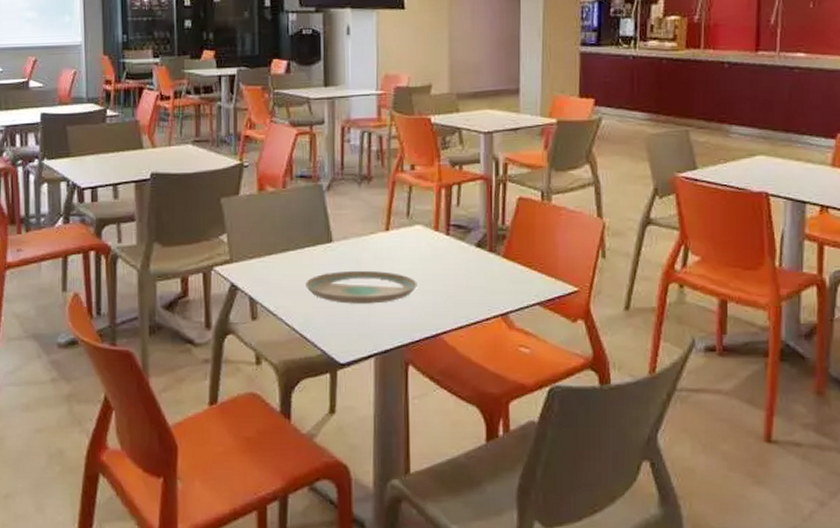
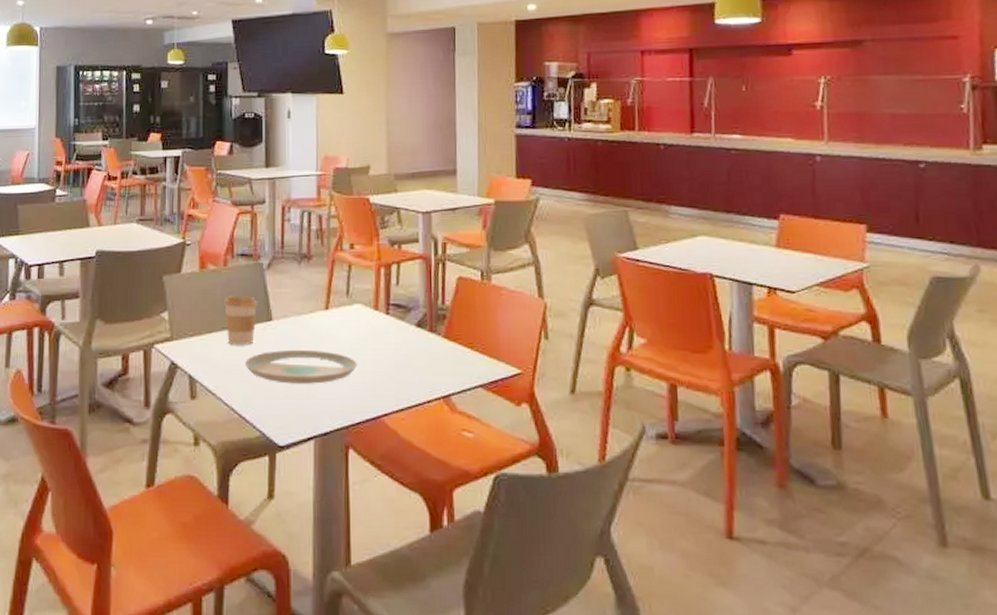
coffee cup: none [284,218,318,266] -> present [224,296,258,345]

